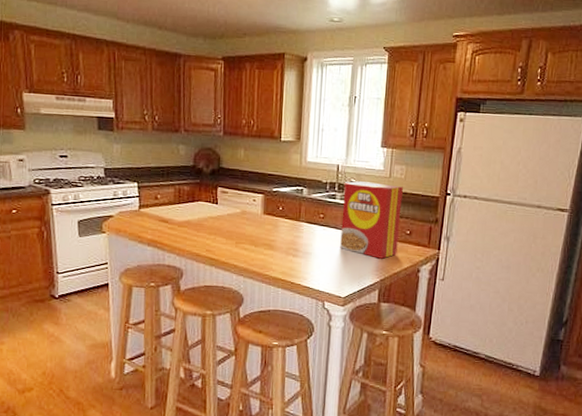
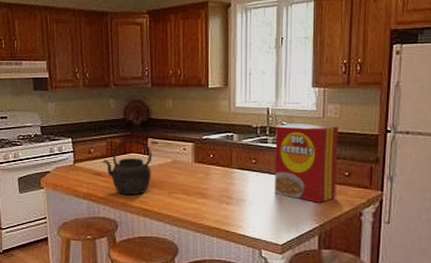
kettle: none [169,187,222,244] -> present [102,139,152,196]

